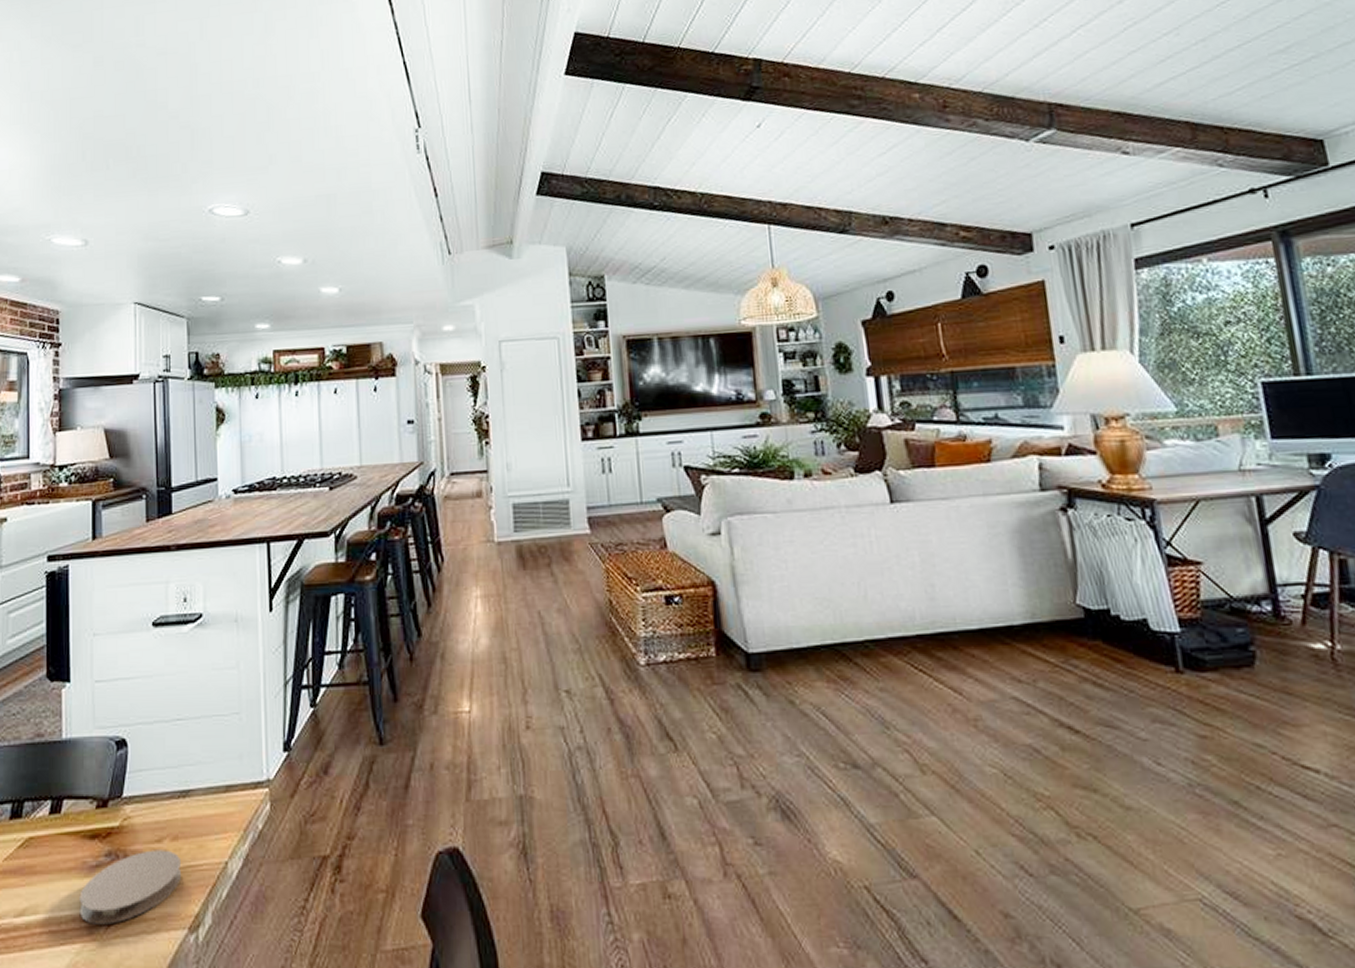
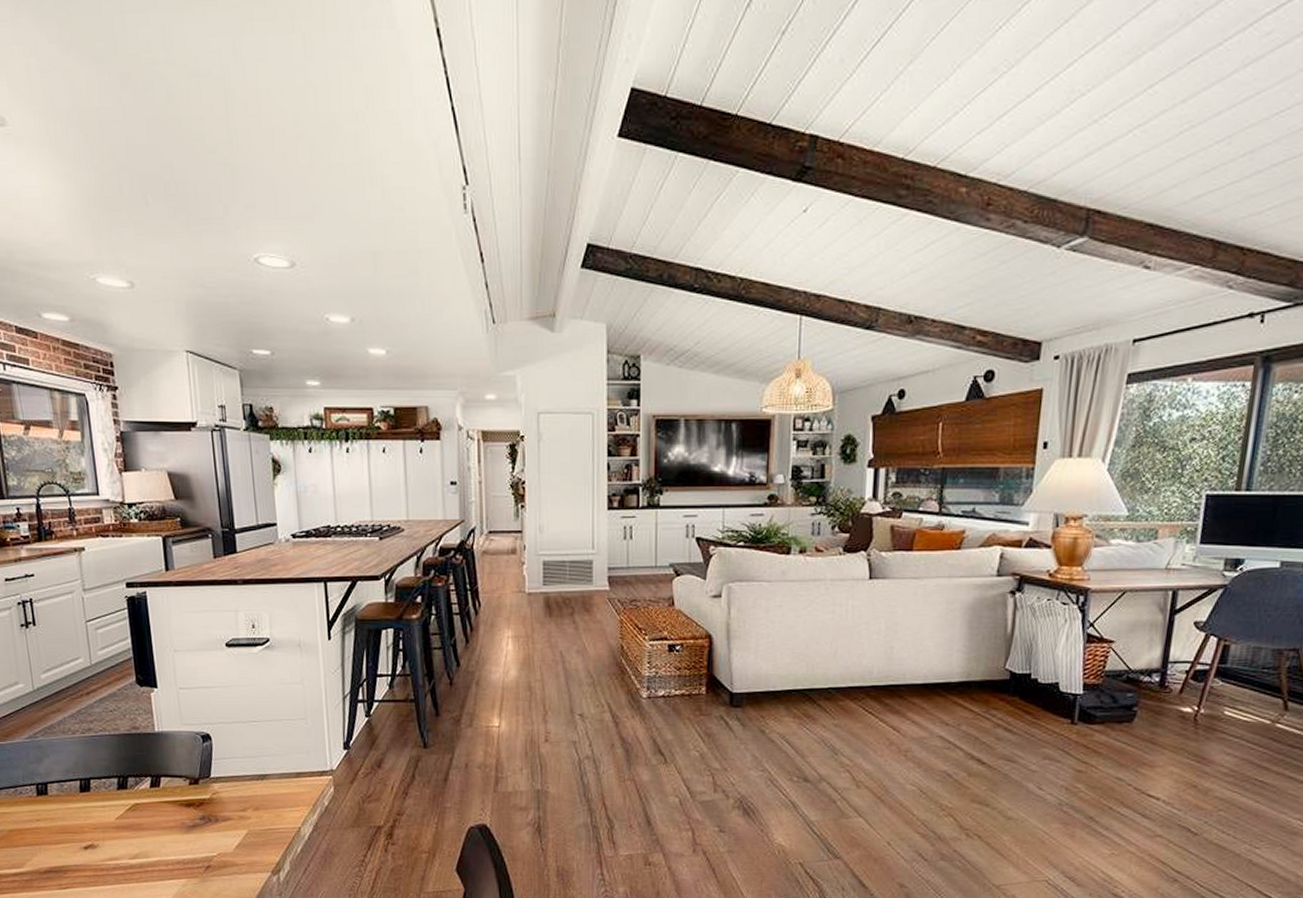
coaster: present [79,850,181,925] -> none [181,816,263,867]

